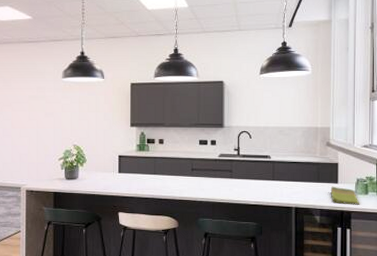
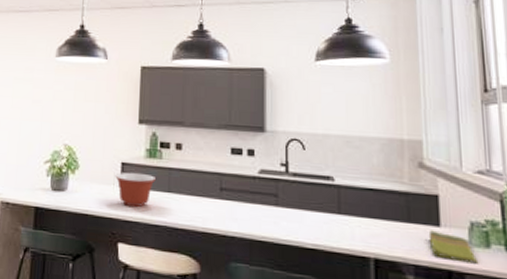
mixing bowl: none [114,162,145,187] -> present [115,172,156,208]

